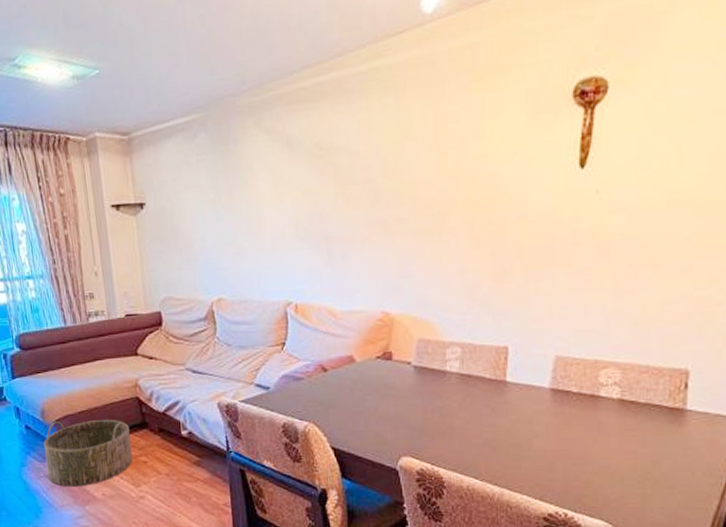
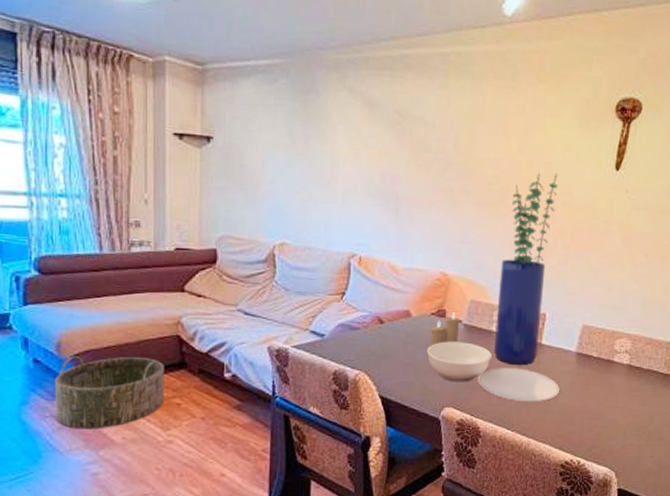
bowl: none [375,385,450,429] -> present [426,341,493,382]
candle: none [377,354,409,392] -> present [429,312,460,346]
plate: none [436,410,533,449] -> present [478,368,560,403]
vase: none [449,184,508,407] -> present [494,173,558,365]

